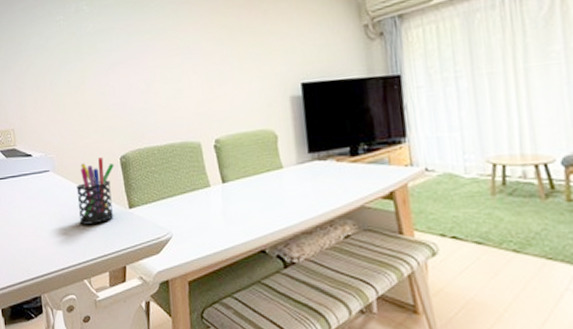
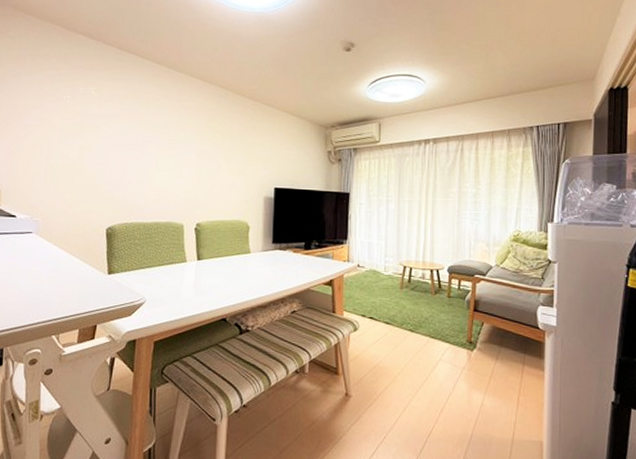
pen holder: present [76,157,114,225] -> none [56,226,99,286]

